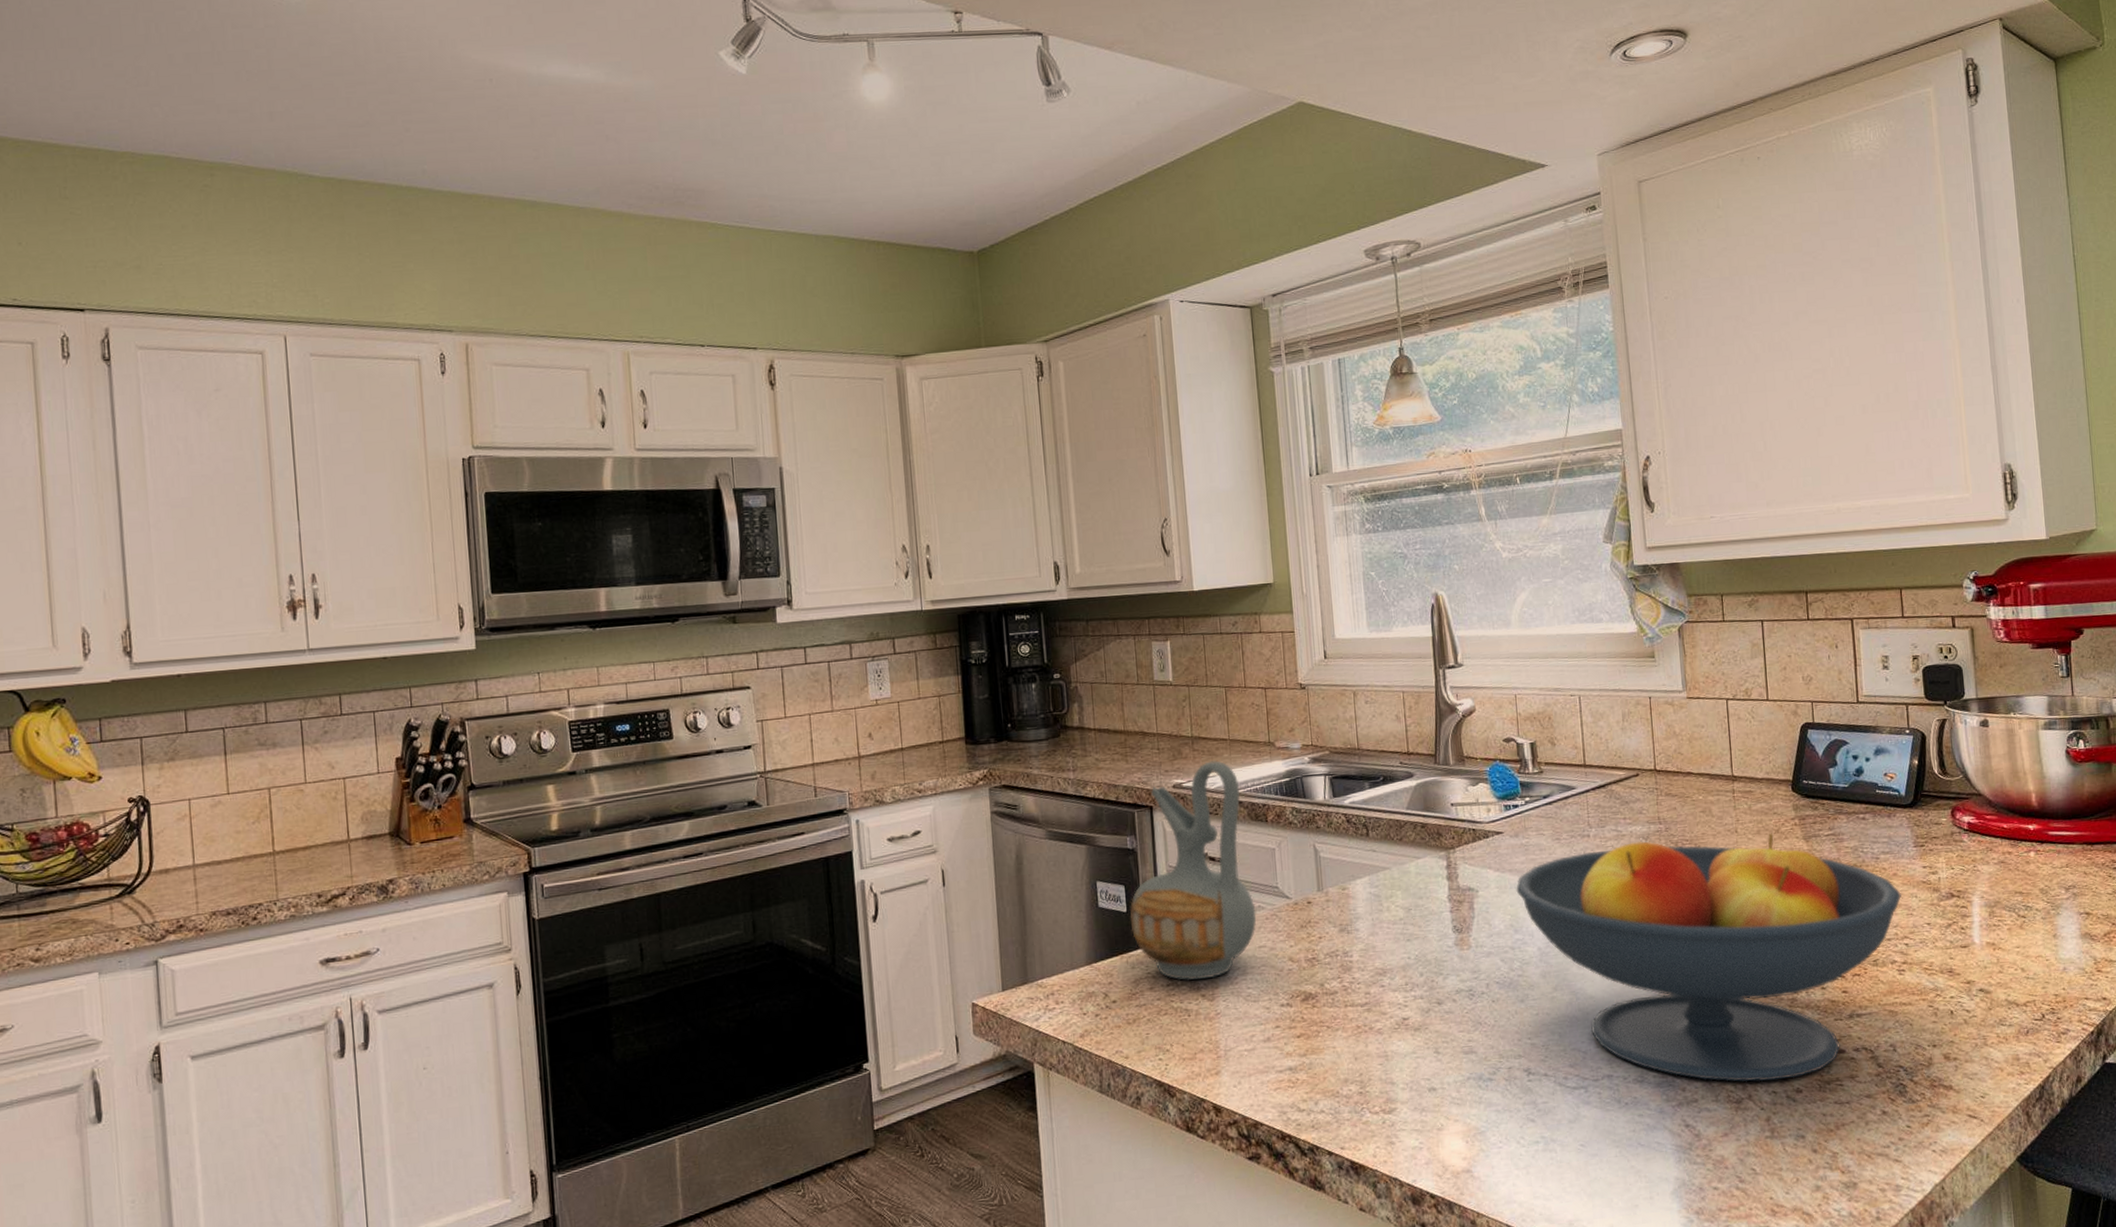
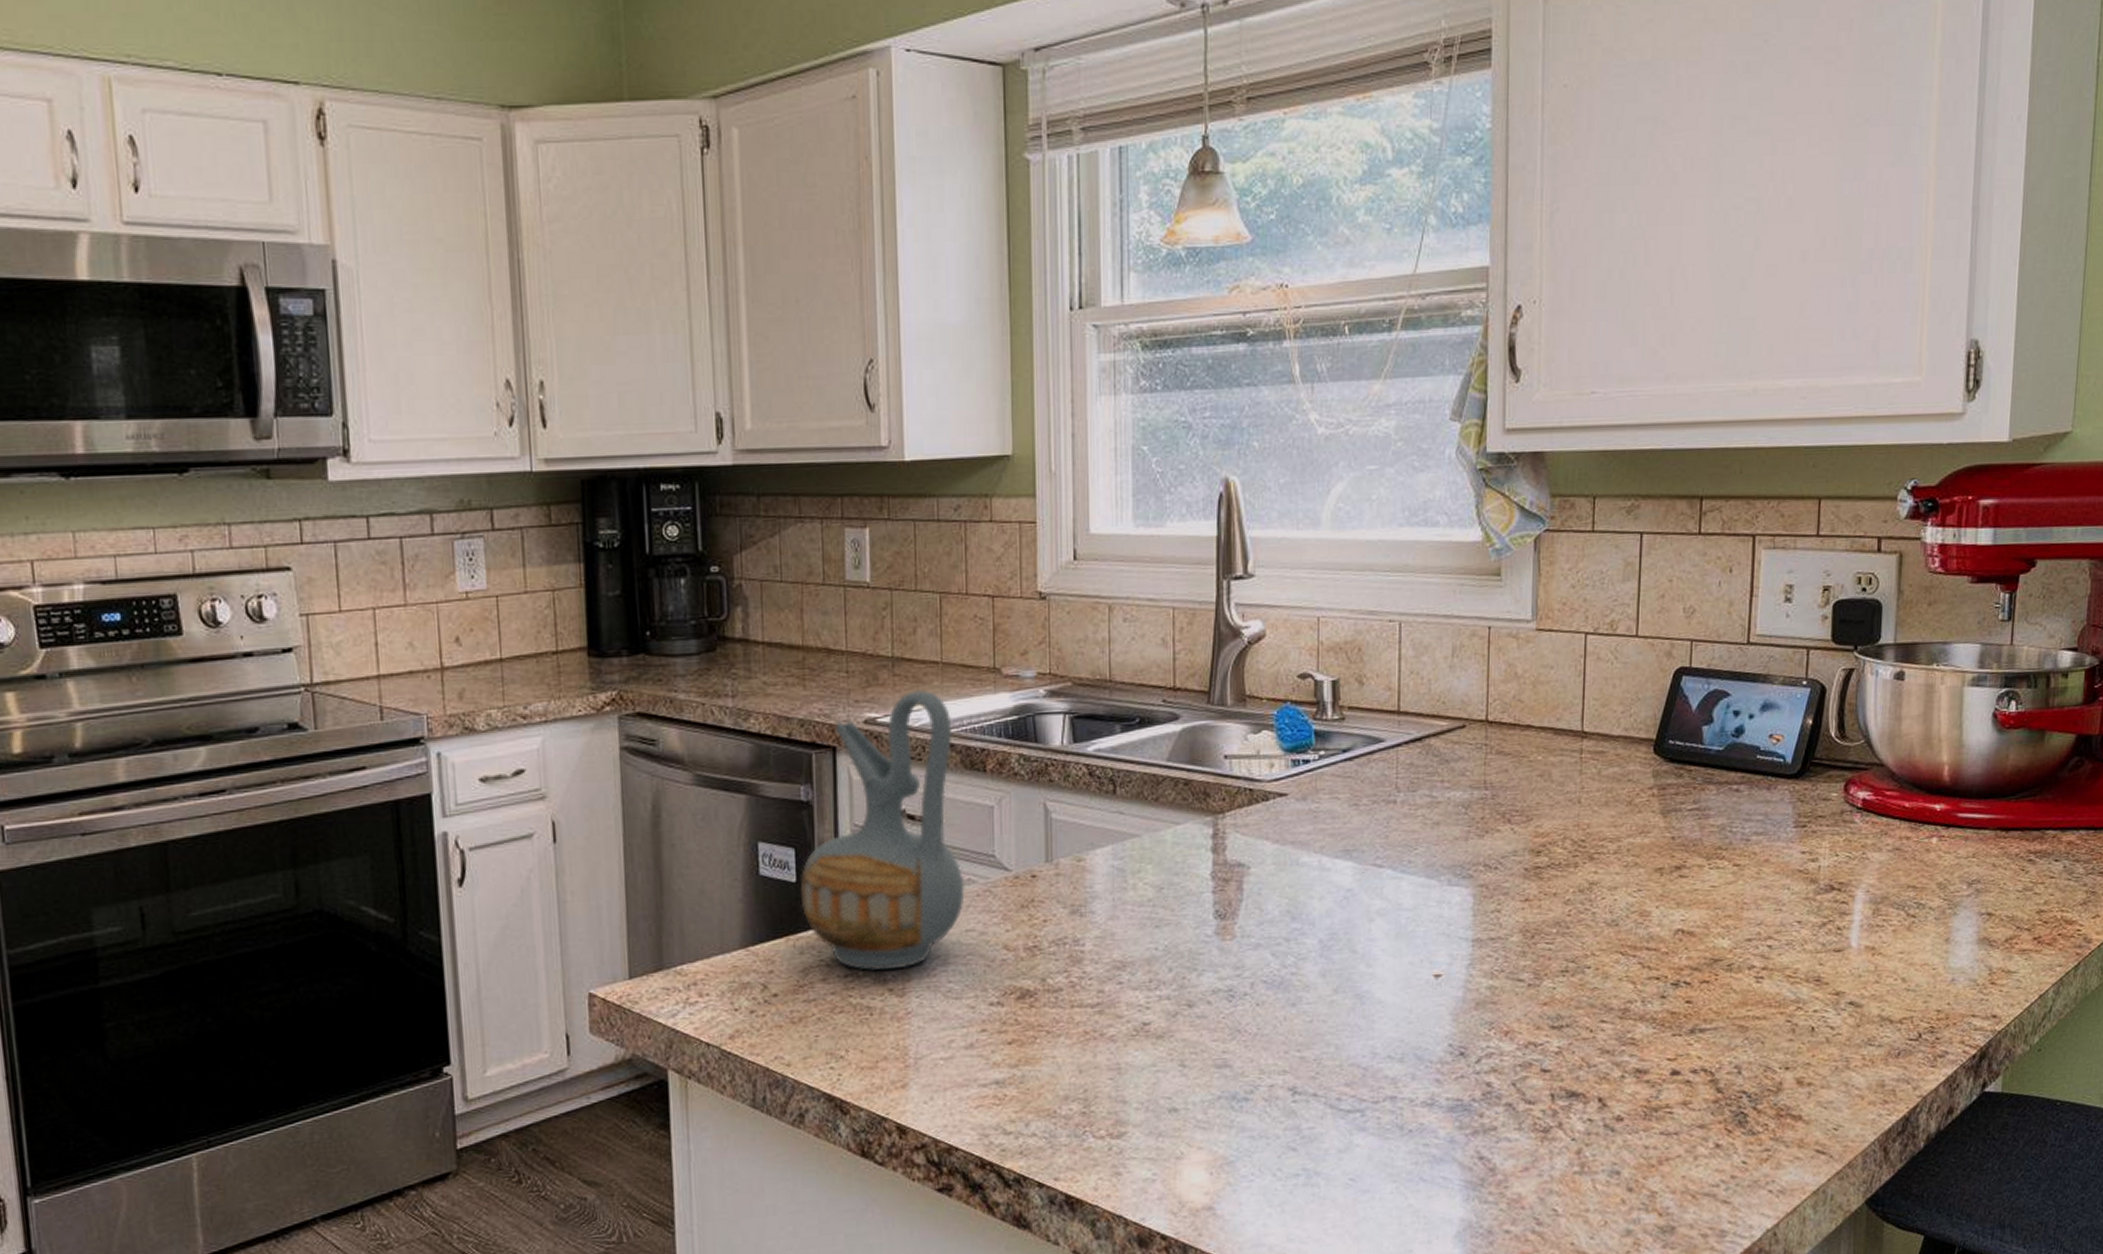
fruit bowl: present [1516,833,1901,1082] -> none [1298,805,1771,1108]

